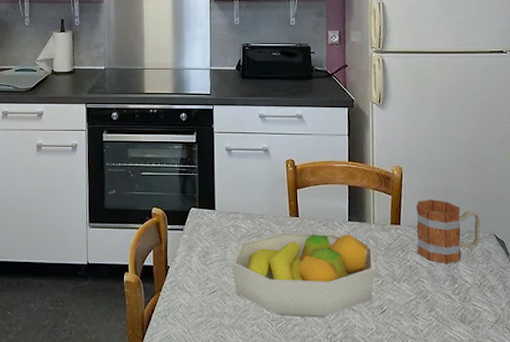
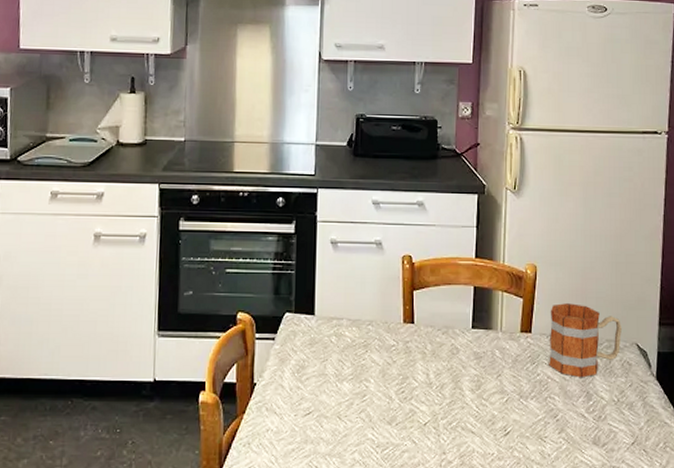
fruit bowl: present [231,233,376,318] -> none [331,342,501,442]

